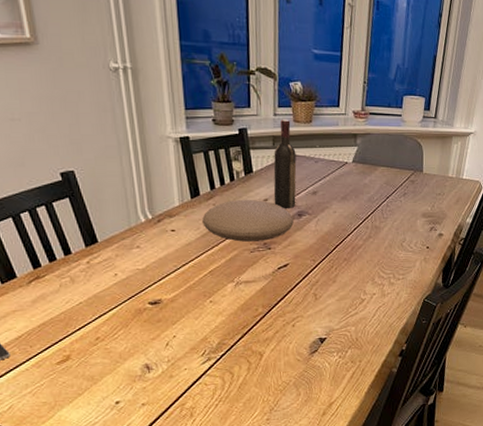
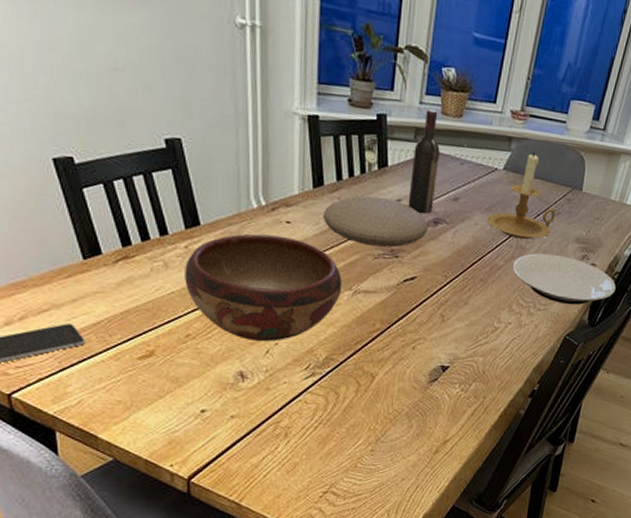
decorative bowl: none [88,243,226,337] -> present [185,233,343,342]
candle holder: none [343,144,404,220] -> present [486,152,558,239]
plate: none [370,229,463,272] -> present [512,253,616,306]

